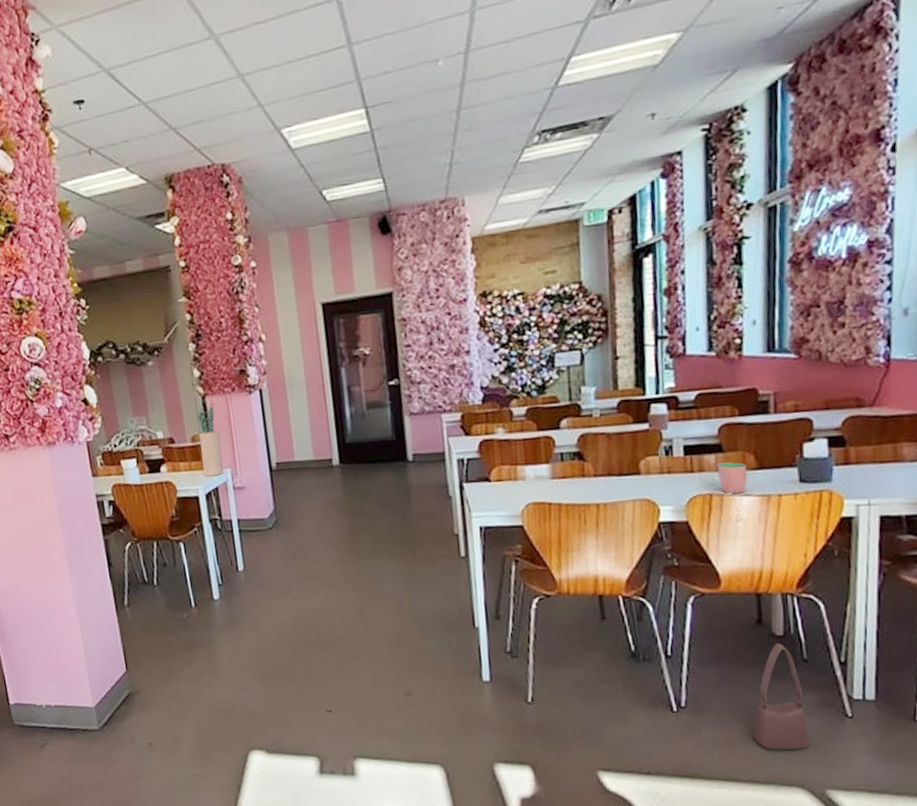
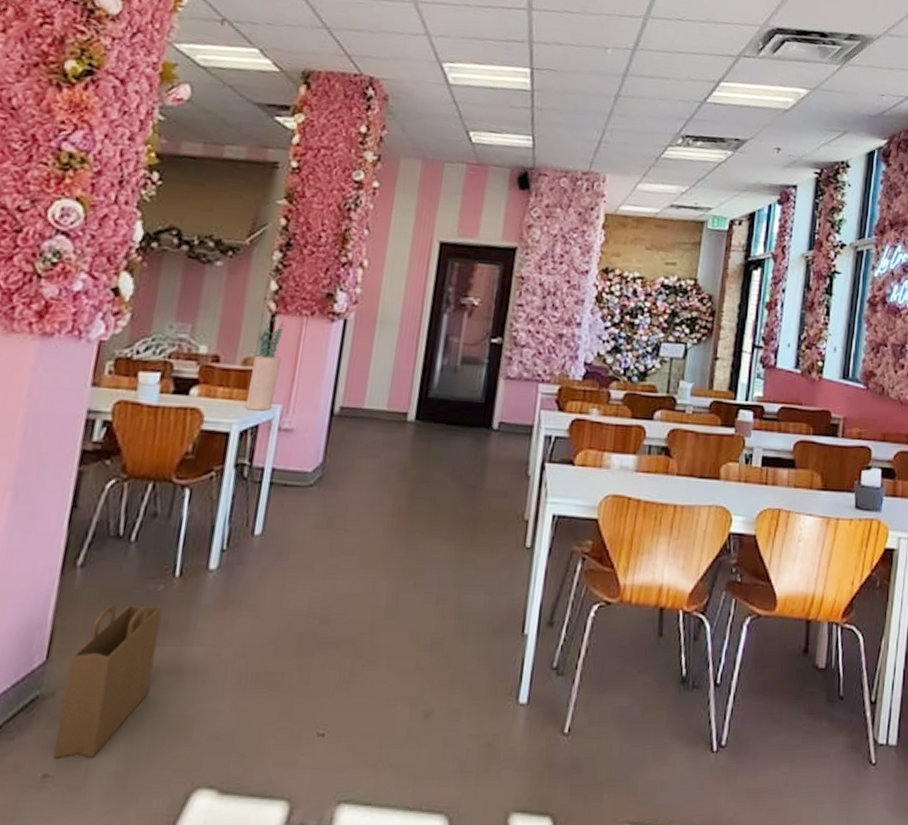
shopping bag: none [141,628,199,733] -> present [53,605,163,759]
cup: present [716,462,747,494] -> none [787,479,813,512]
shoulder bag: present [752,643,810,751] -> none [785,677,837,802]

